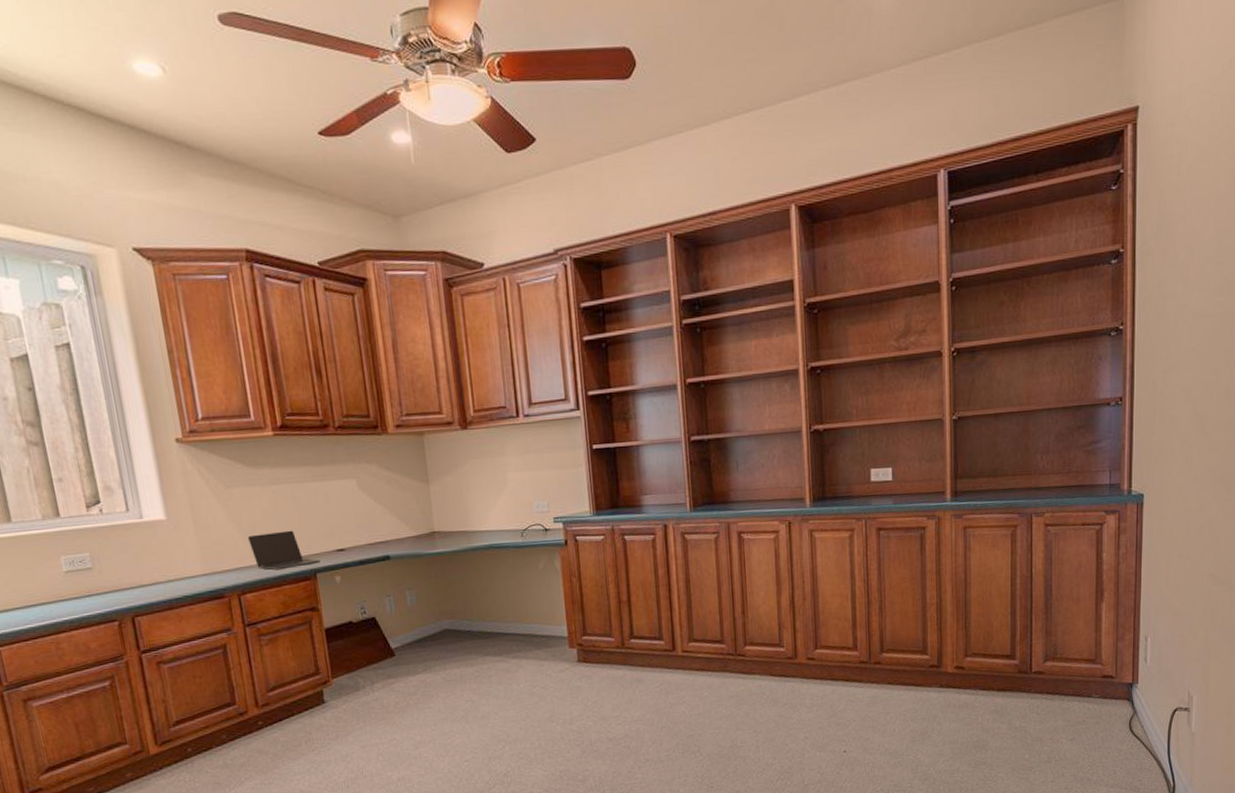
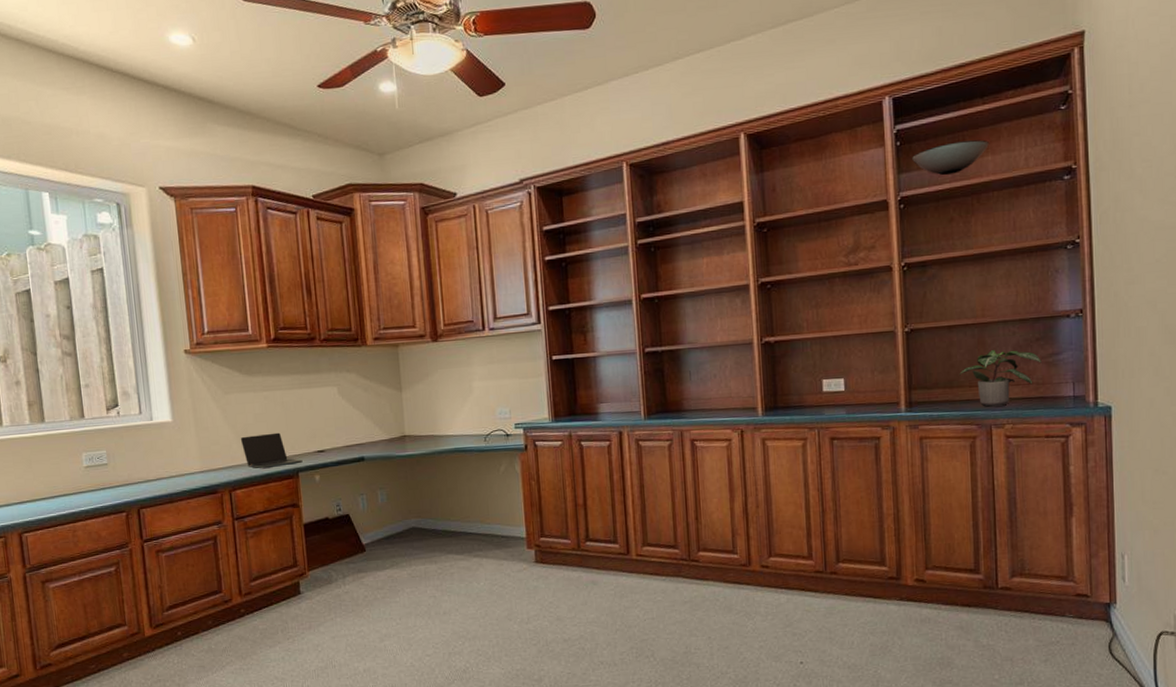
decorative bowl: none [964,219,1042,257] -> present [911,139,990,176]
potted plant: none [1004,438,1082,496] -> present [959,350,1042,407]

